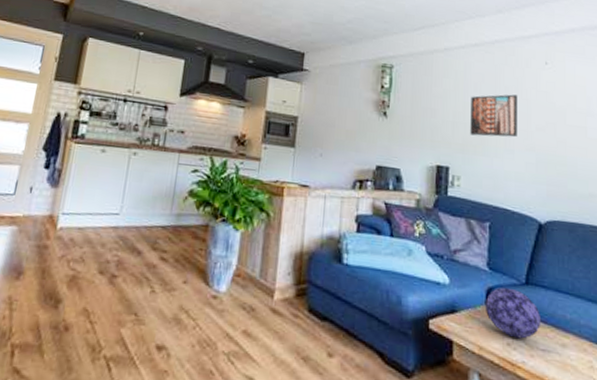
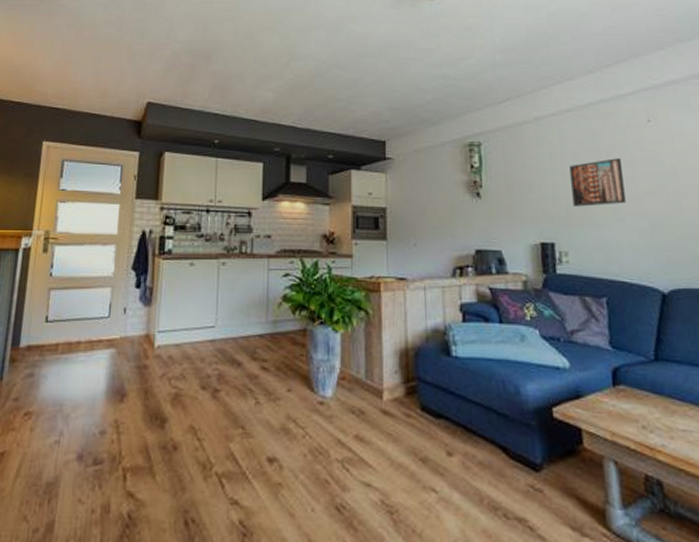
decorative ball: present [485,287,540,339] -> none [611,366,678,420]

